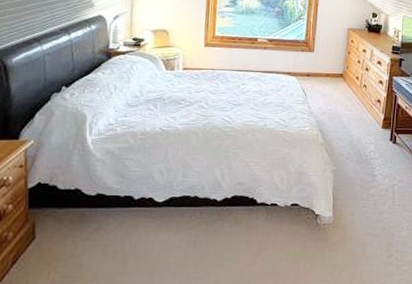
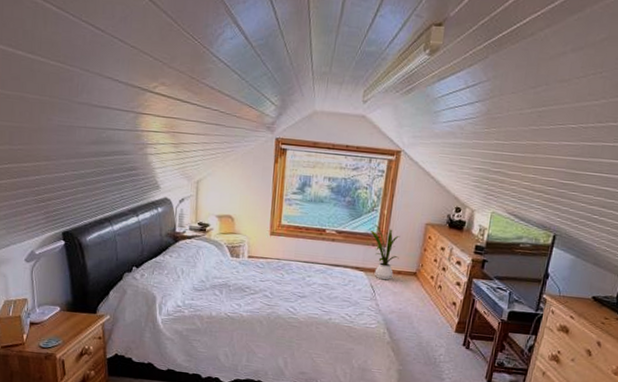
house plant: none [299,31,326,83] -> present [370,223,400,280]

